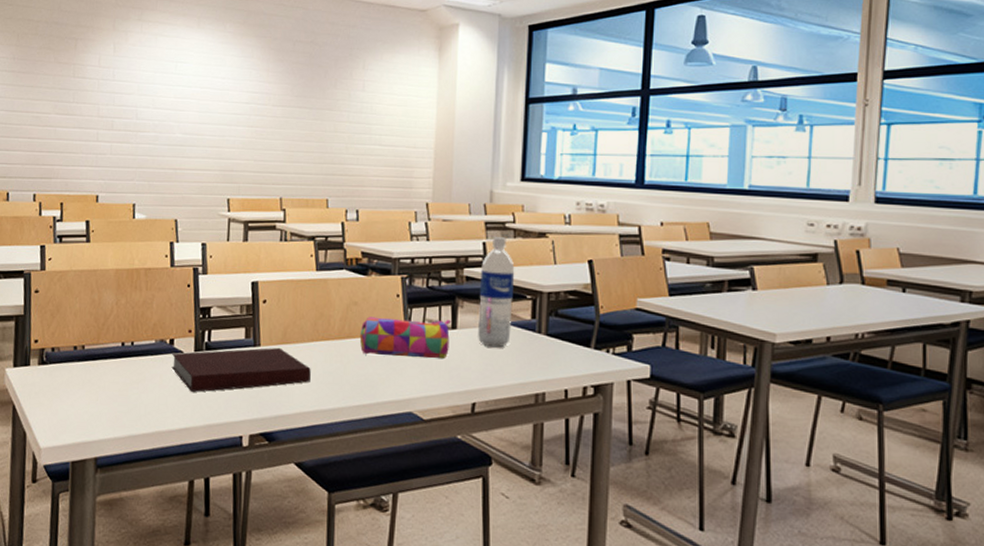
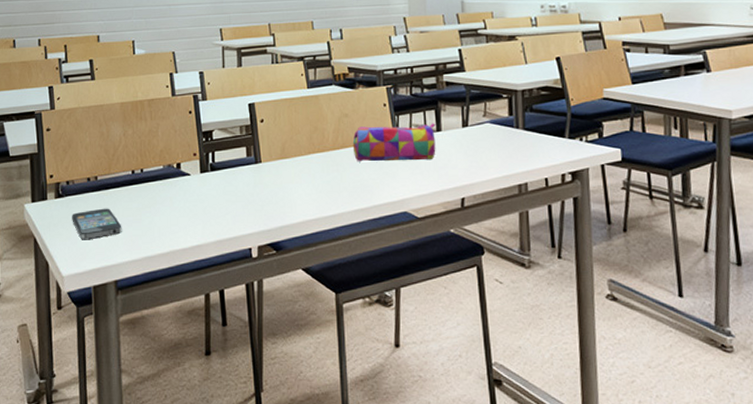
smartphone: none [54,380,107,412] -> present [72,208,122,240]
notebook: present [171,347,311,392] -> none [179,162,310,211]
water bottle: present [478,237,515,348] -> none [459,43,491,145]

